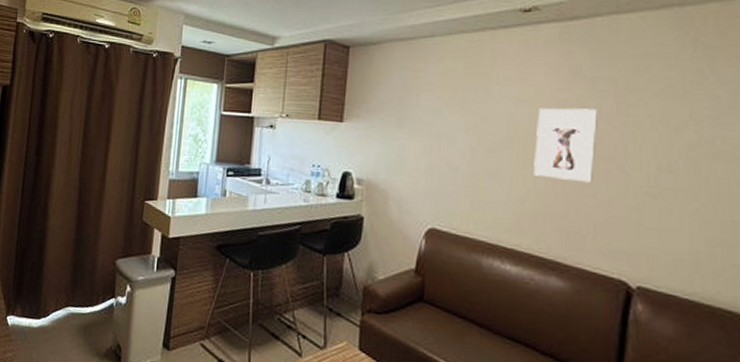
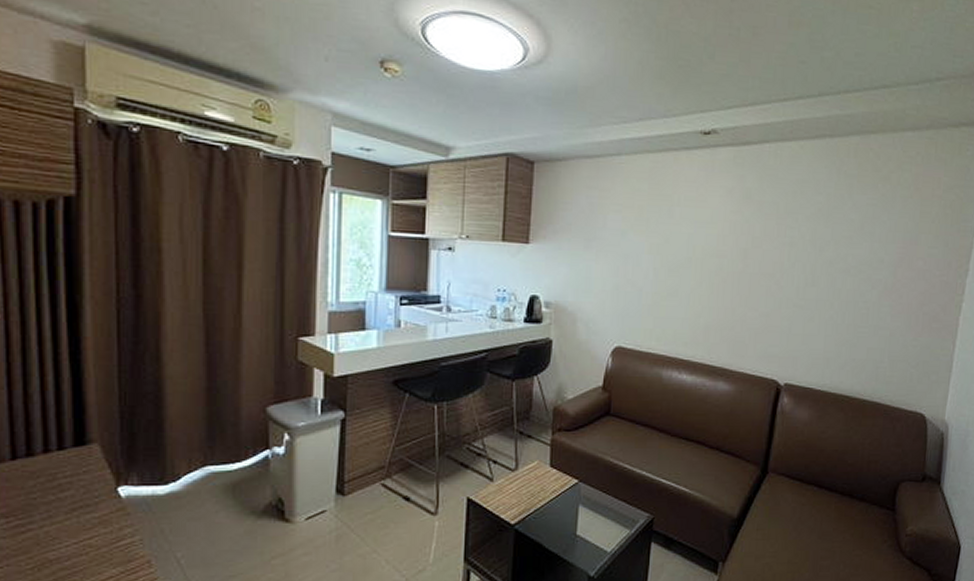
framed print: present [534,108,598,183] -> none [708,229,762,298]

